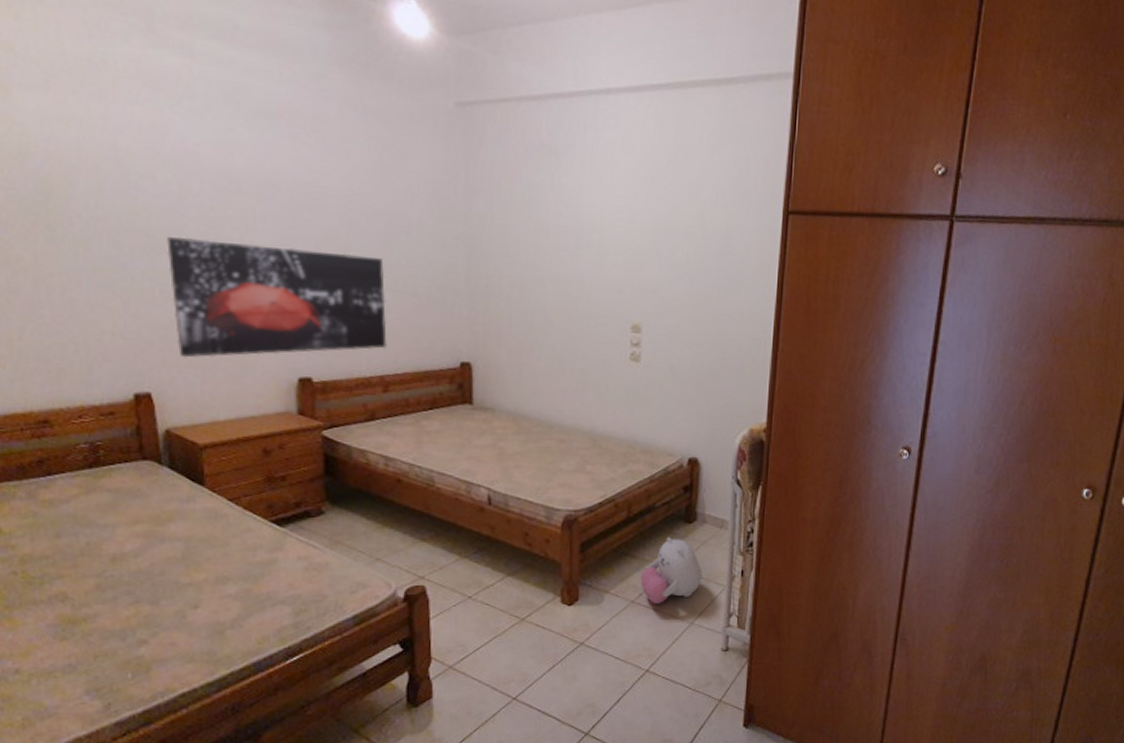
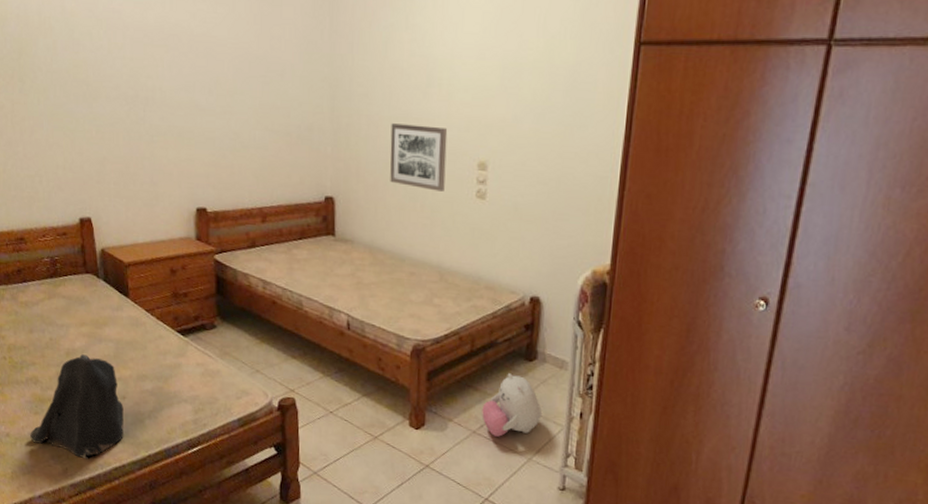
backpack: none [53,559,195,689] -> present [30,354,124,460]
wall art: present [167,236,387,359] -> none [100,85,265,189]
wall art: none [535,285,599,355] -> present [390,123,448,192]

